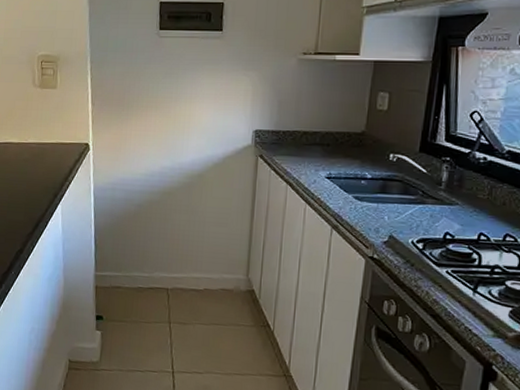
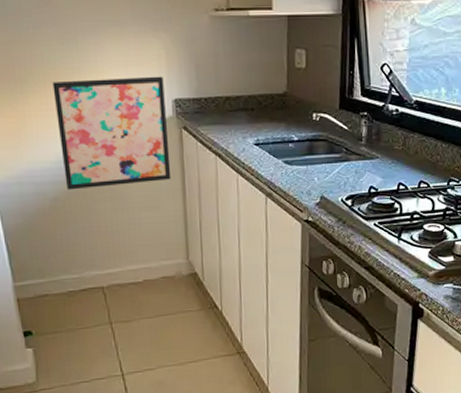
wall art: none [150,108,247,202] -> present [52,76,171,191]

